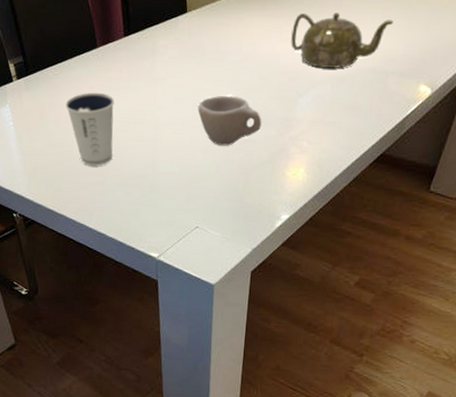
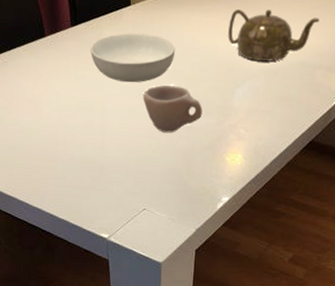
dixie cup: present [65,92,114,166] -> none [16,80,63,151]
serving bowl: none [143,42,234,94] -> present [90,33,176,83]

